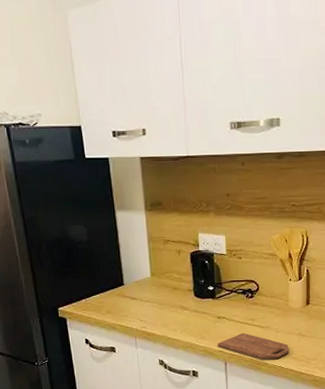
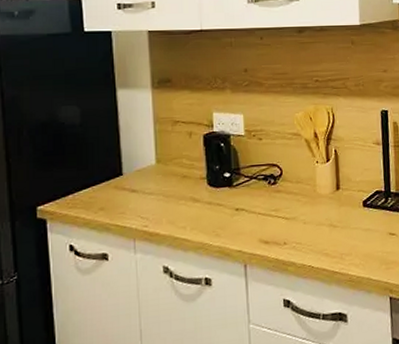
cutting board: present [218,333,289,360] -> none [236,227,320,259]

